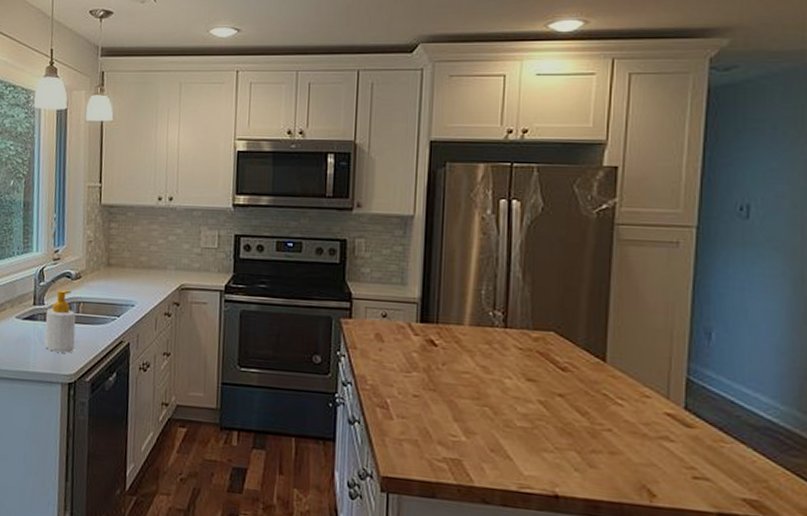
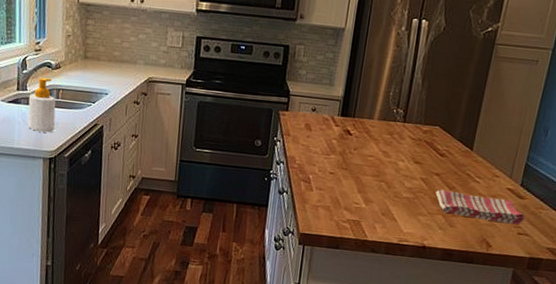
dish towel: none [562,416,700,466] -> present [435,189,526,225]

